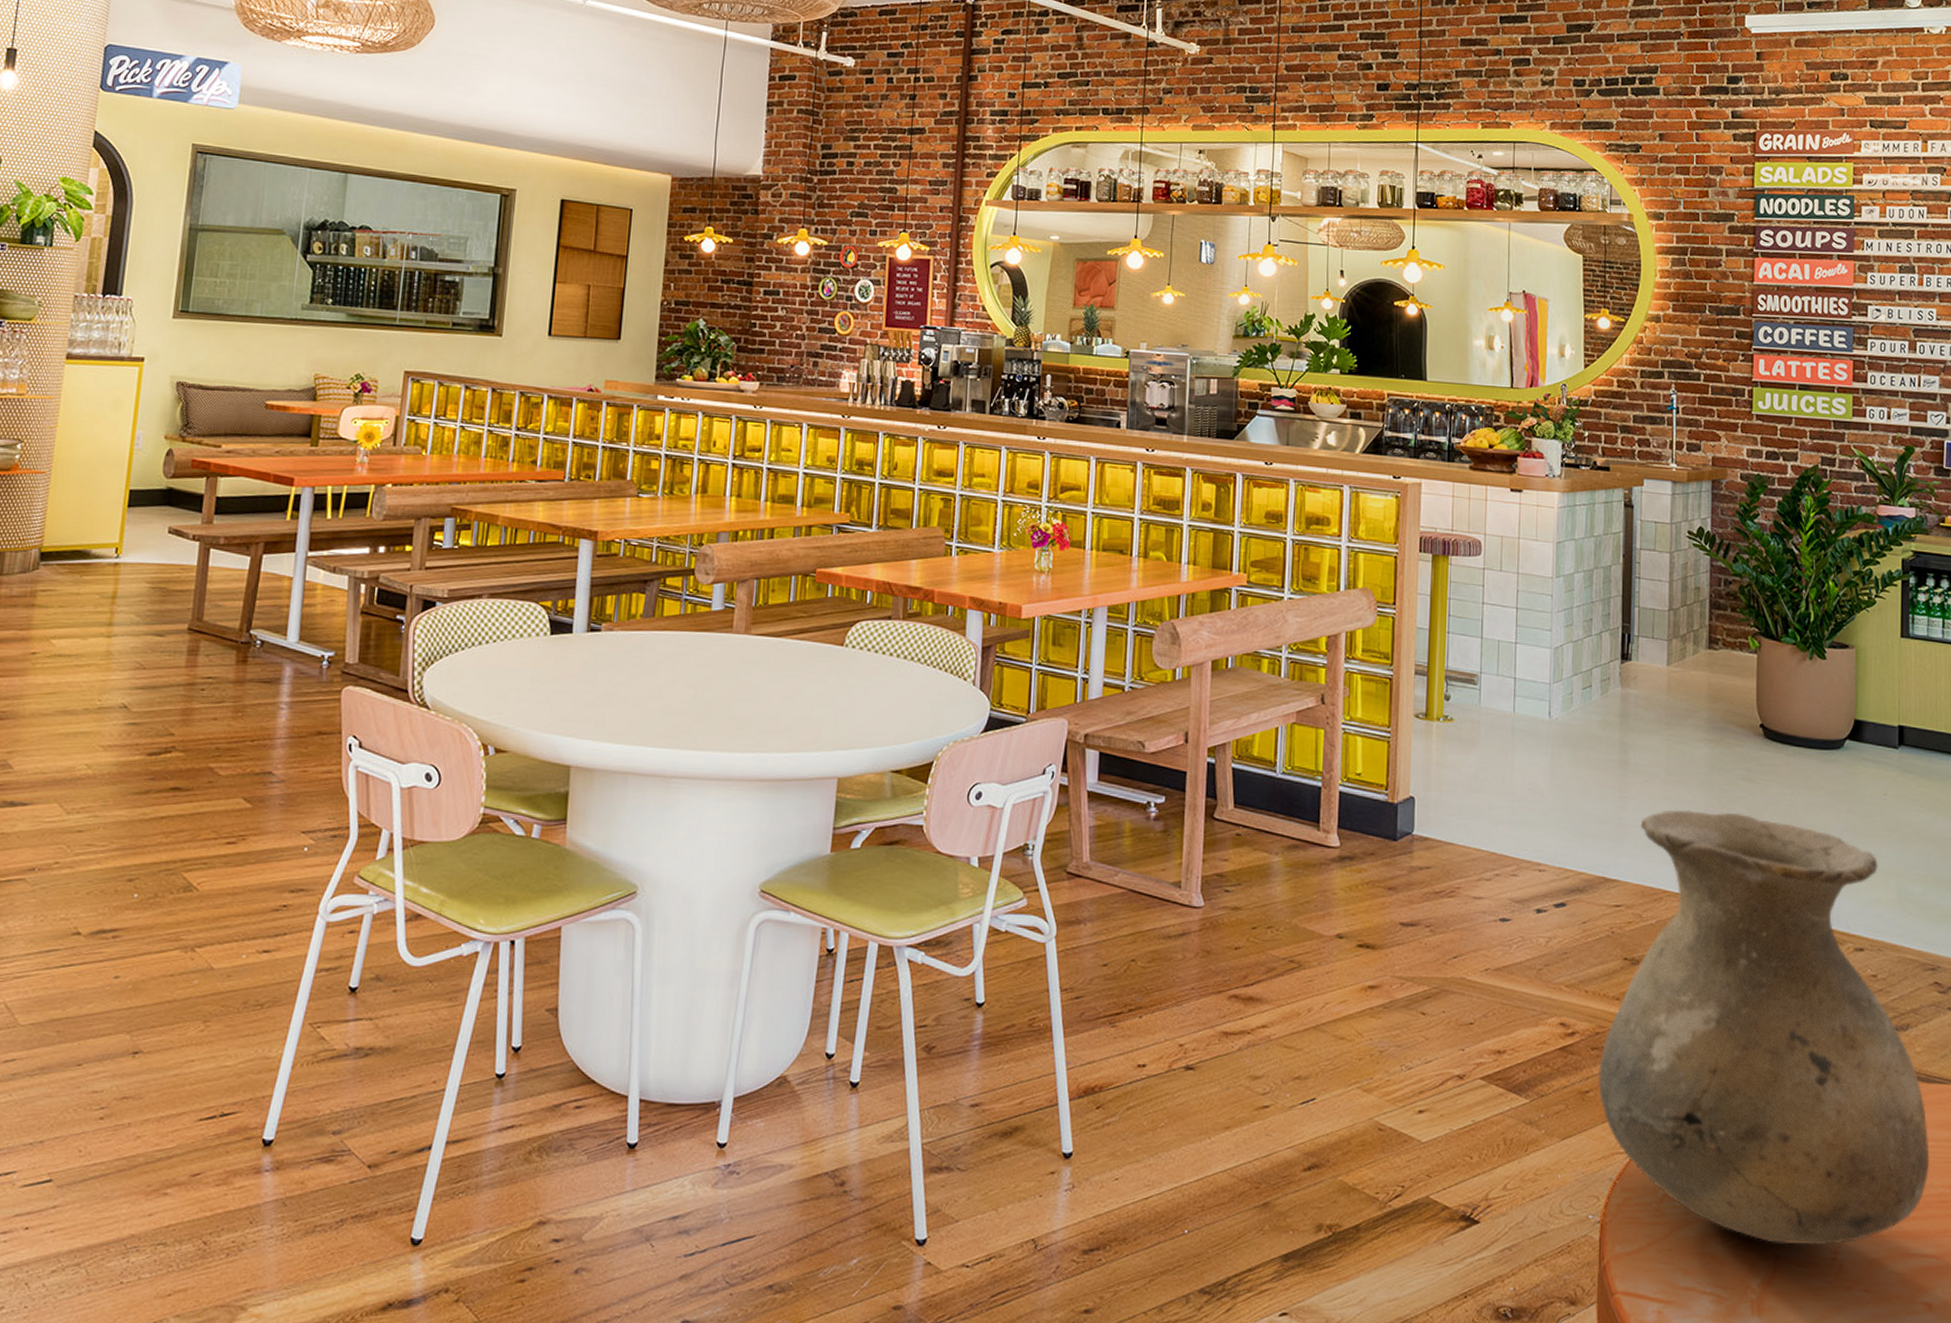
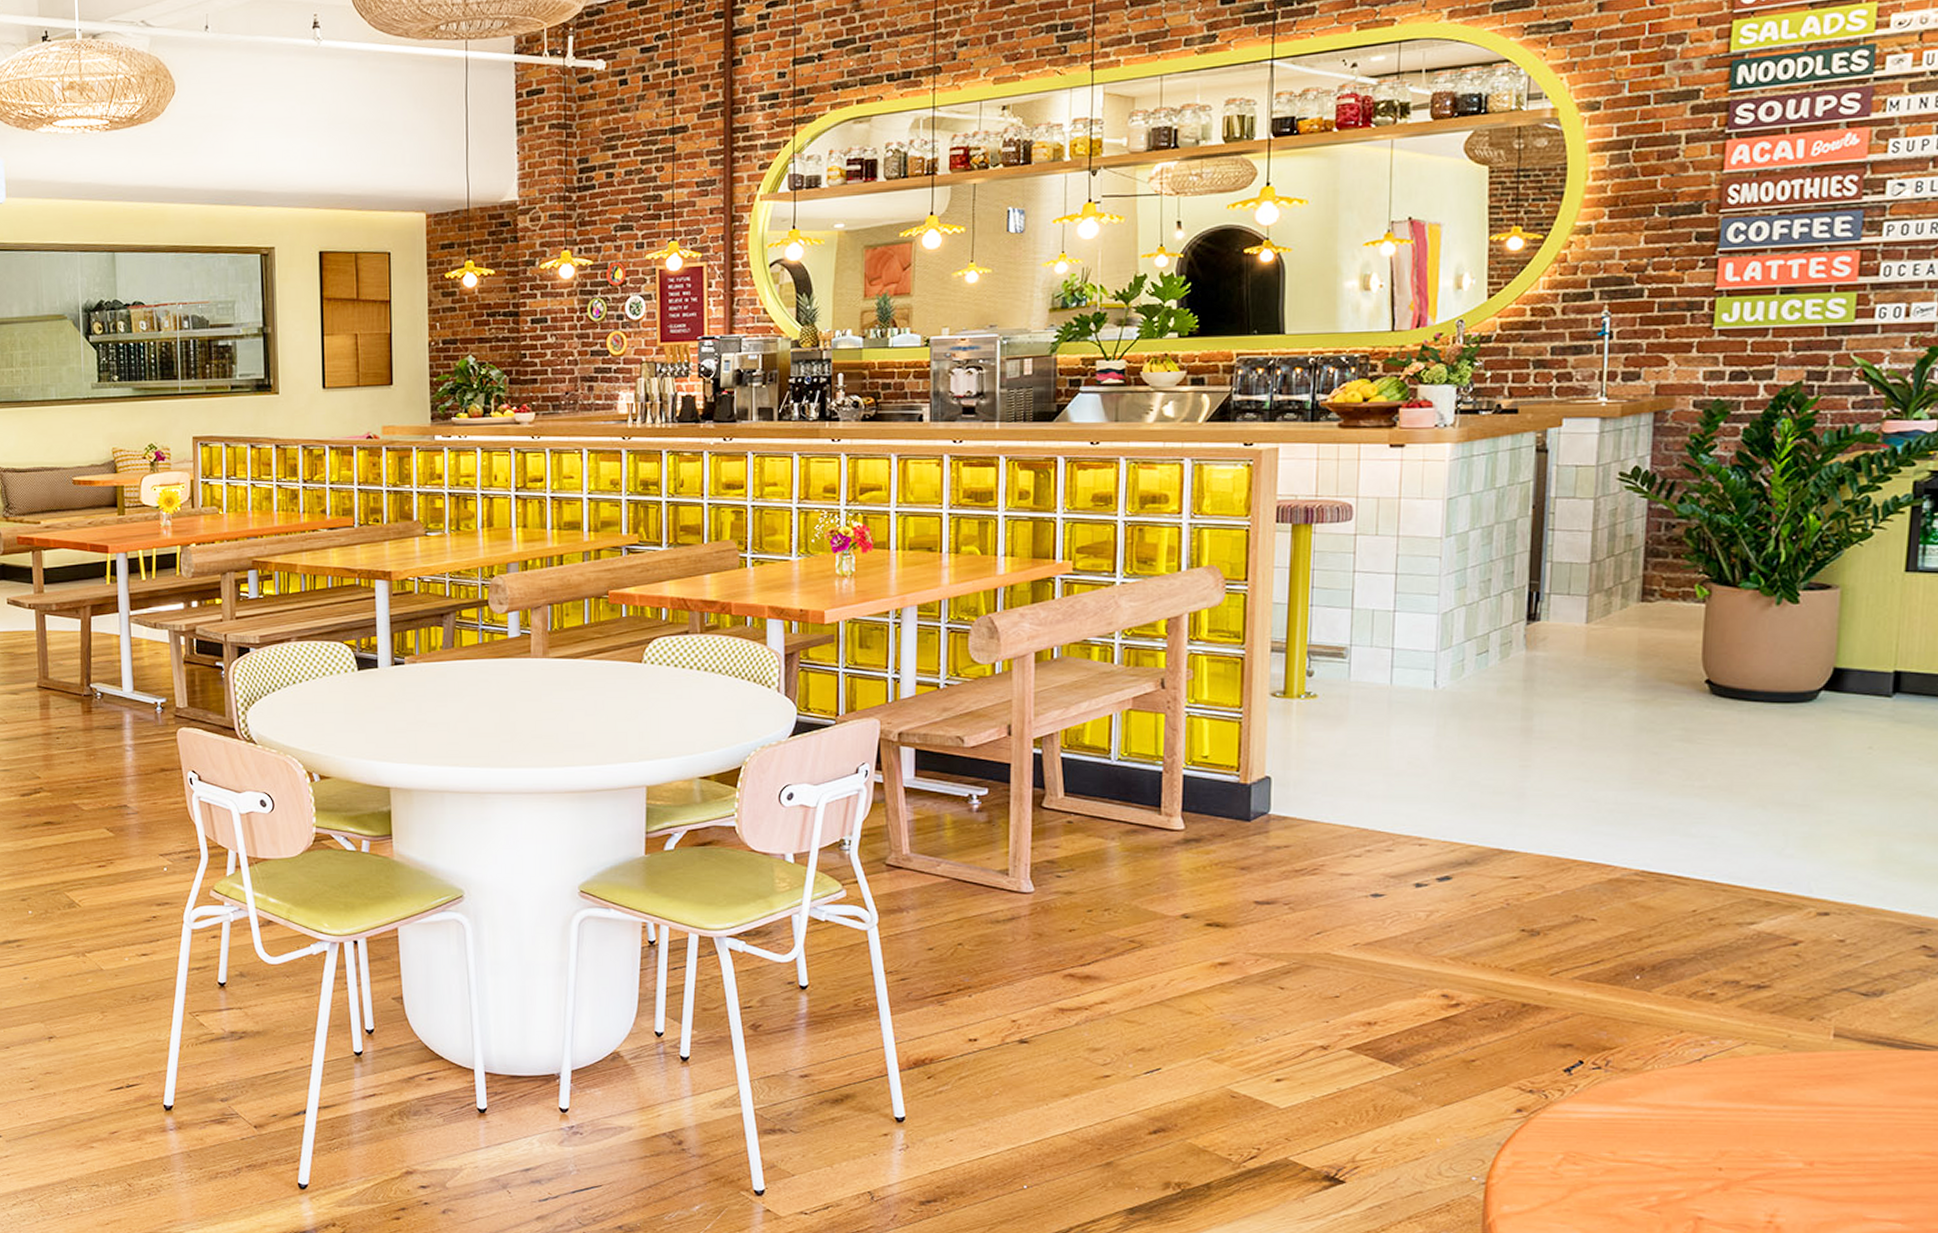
vase: present [1599,810,1930,1246] -> none [1487,776,1901,1209]

